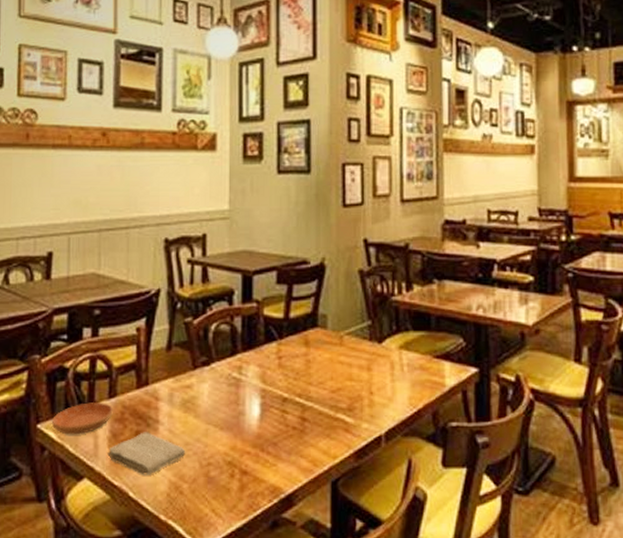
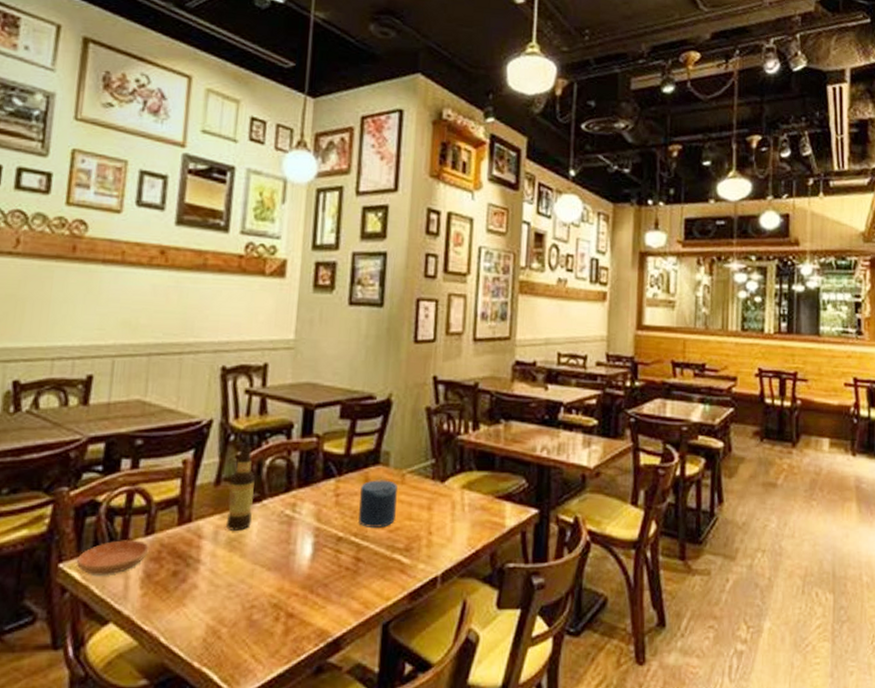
washcloth: present [107,432,186,475] -> none [138,572,228,619]
bottle: none [179,312,203,393] -> present [227,445,255,531]
candle: none [302,342,336,388] -> present [358,480,397,528]

